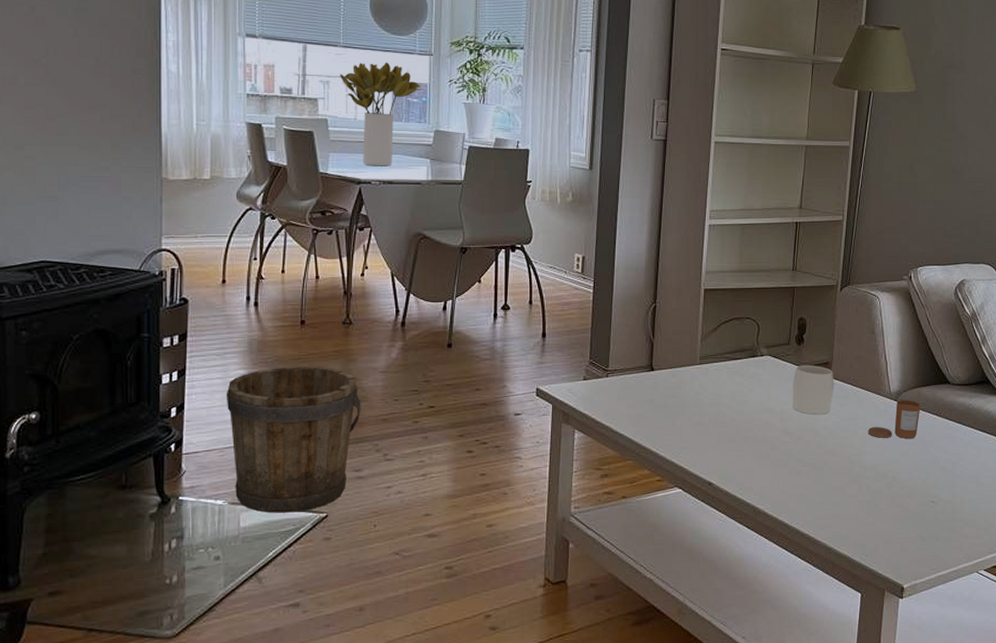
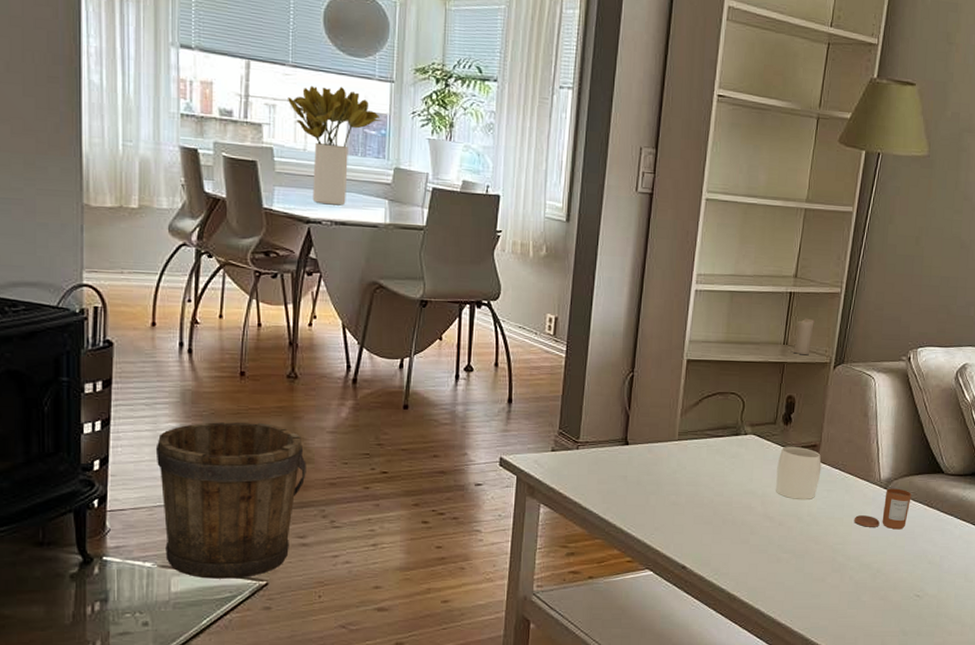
candle: none [799,245,820,280] -> present [790,318,814,356]

